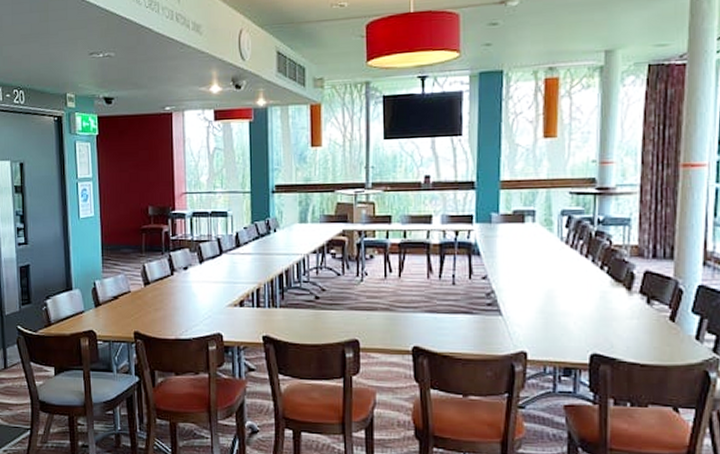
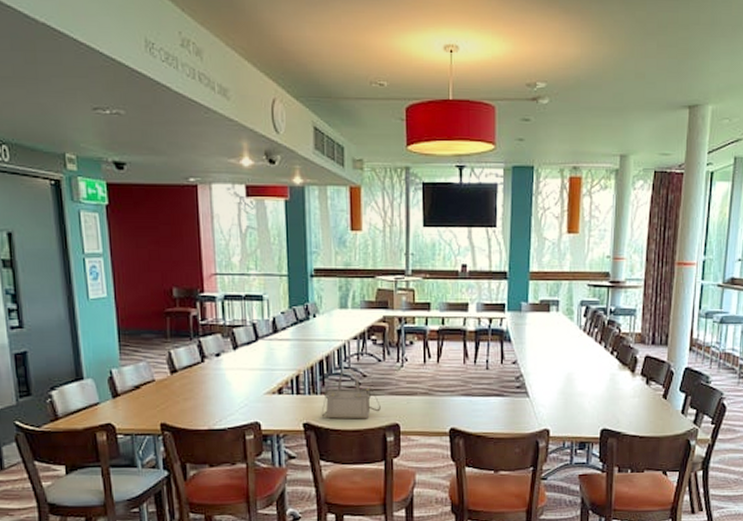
handbag: none [280,283,340,334] -> present [321,369,381,419]

